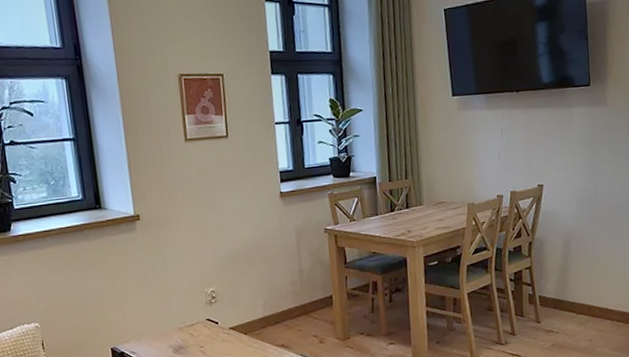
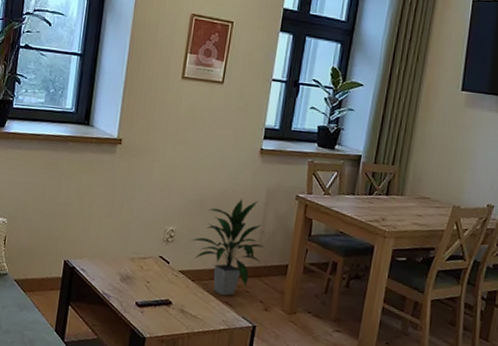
indoor plant: none [233,243,307,341] -> present [190,199,264,296]

